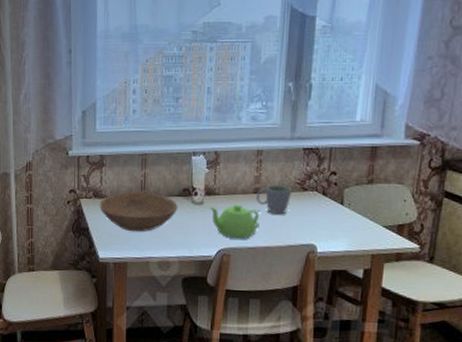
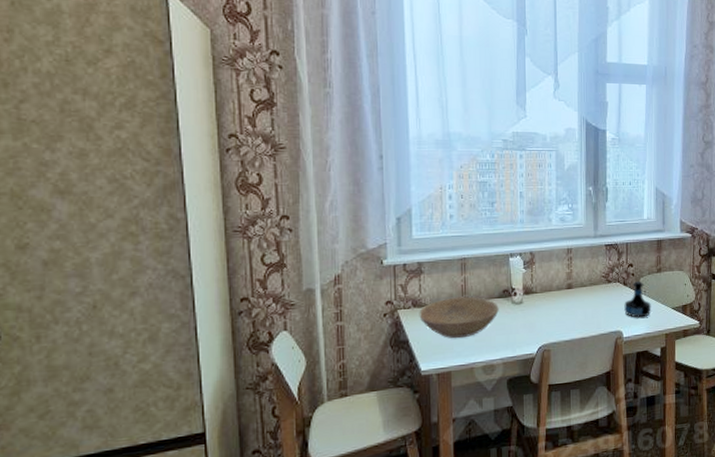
teapot: present [209,204,260,239] -> none [528,300,574,334]
mug: present [256,185,293,215] -> none [570,279,599,307]
tequila bottle: none [321,192,356,233] -> present [624,281,651,318]

